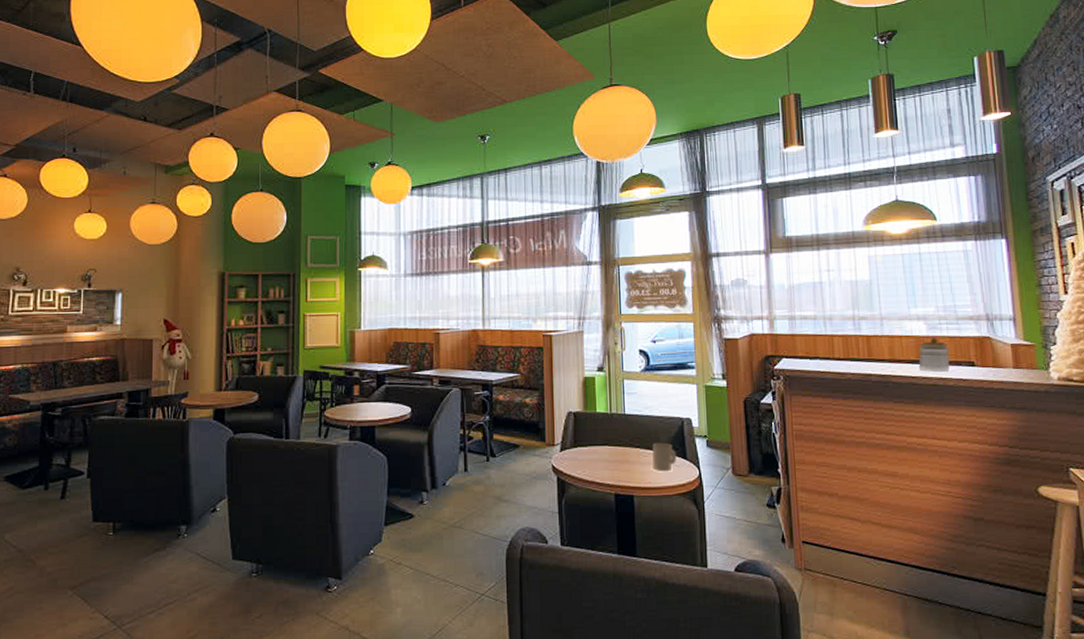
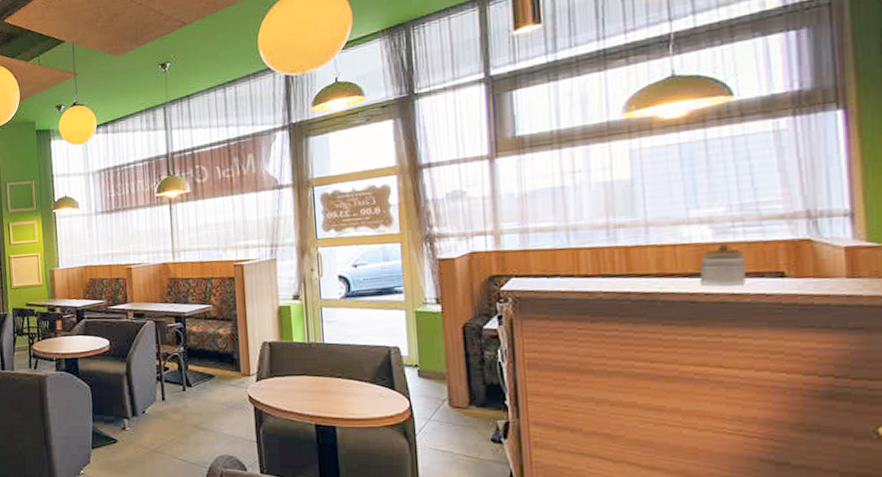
cup: present [652,442,676,472] -> none [355,372,383,403]

